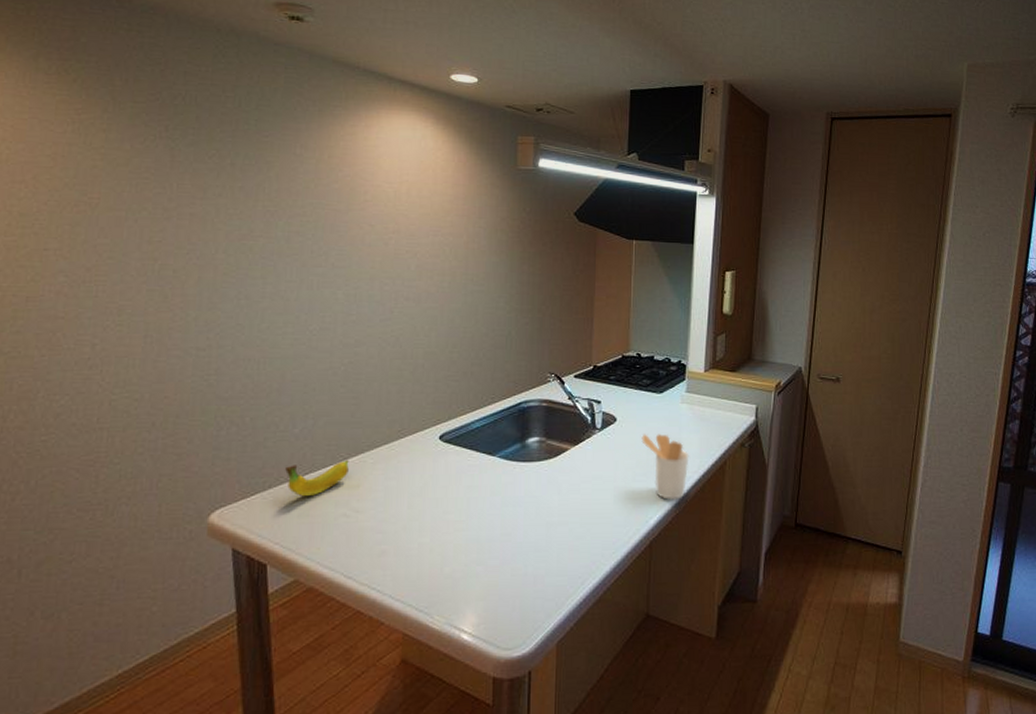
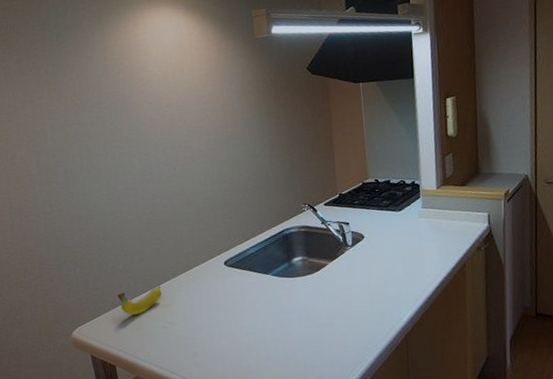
utensil holder: present [641,434,689,501] -> none [387,245,432,301]

